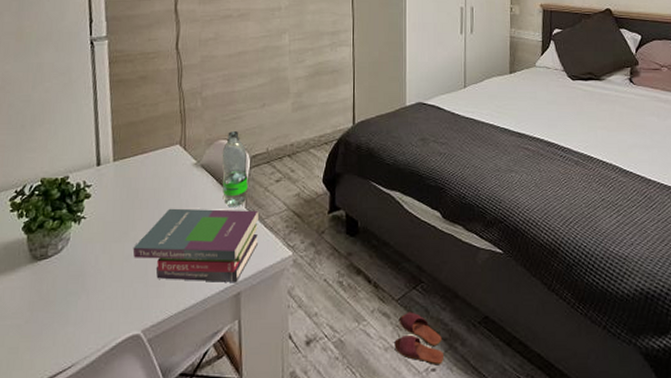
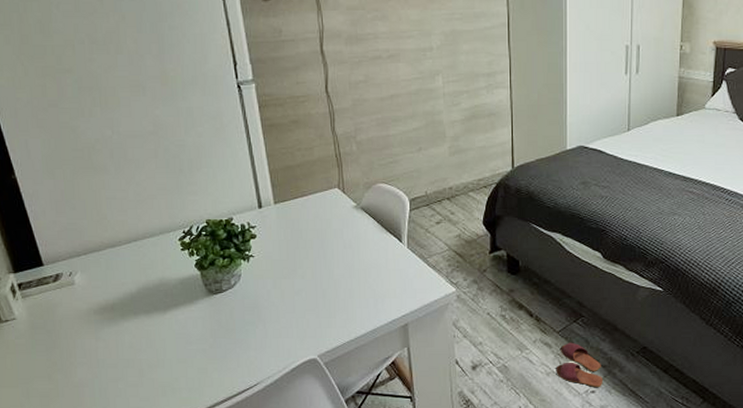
books: present [133,208,259,283] -> none [302,248,423,316]
bottle: present [221,131,248,207] -> none [381,175,409,247]

